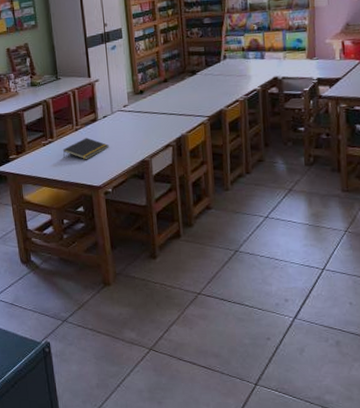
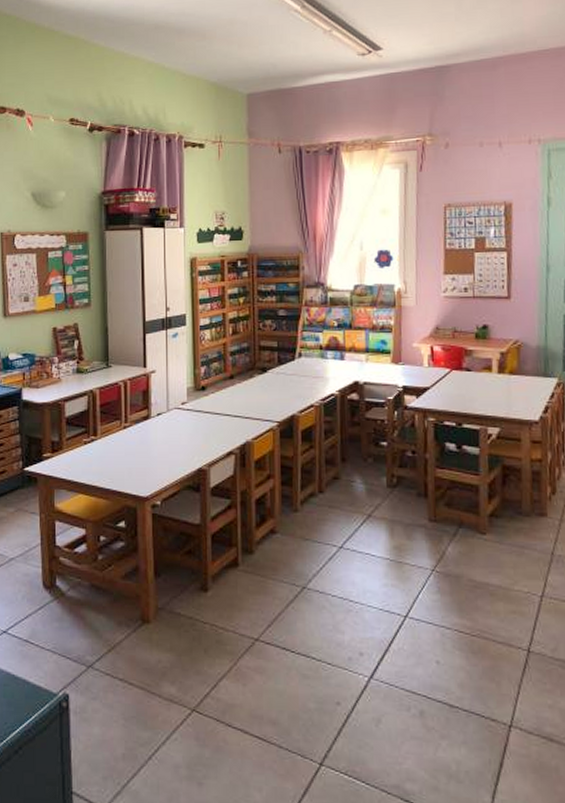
notepad: present [63,137,109,160] -> none [107,438,161,464]

